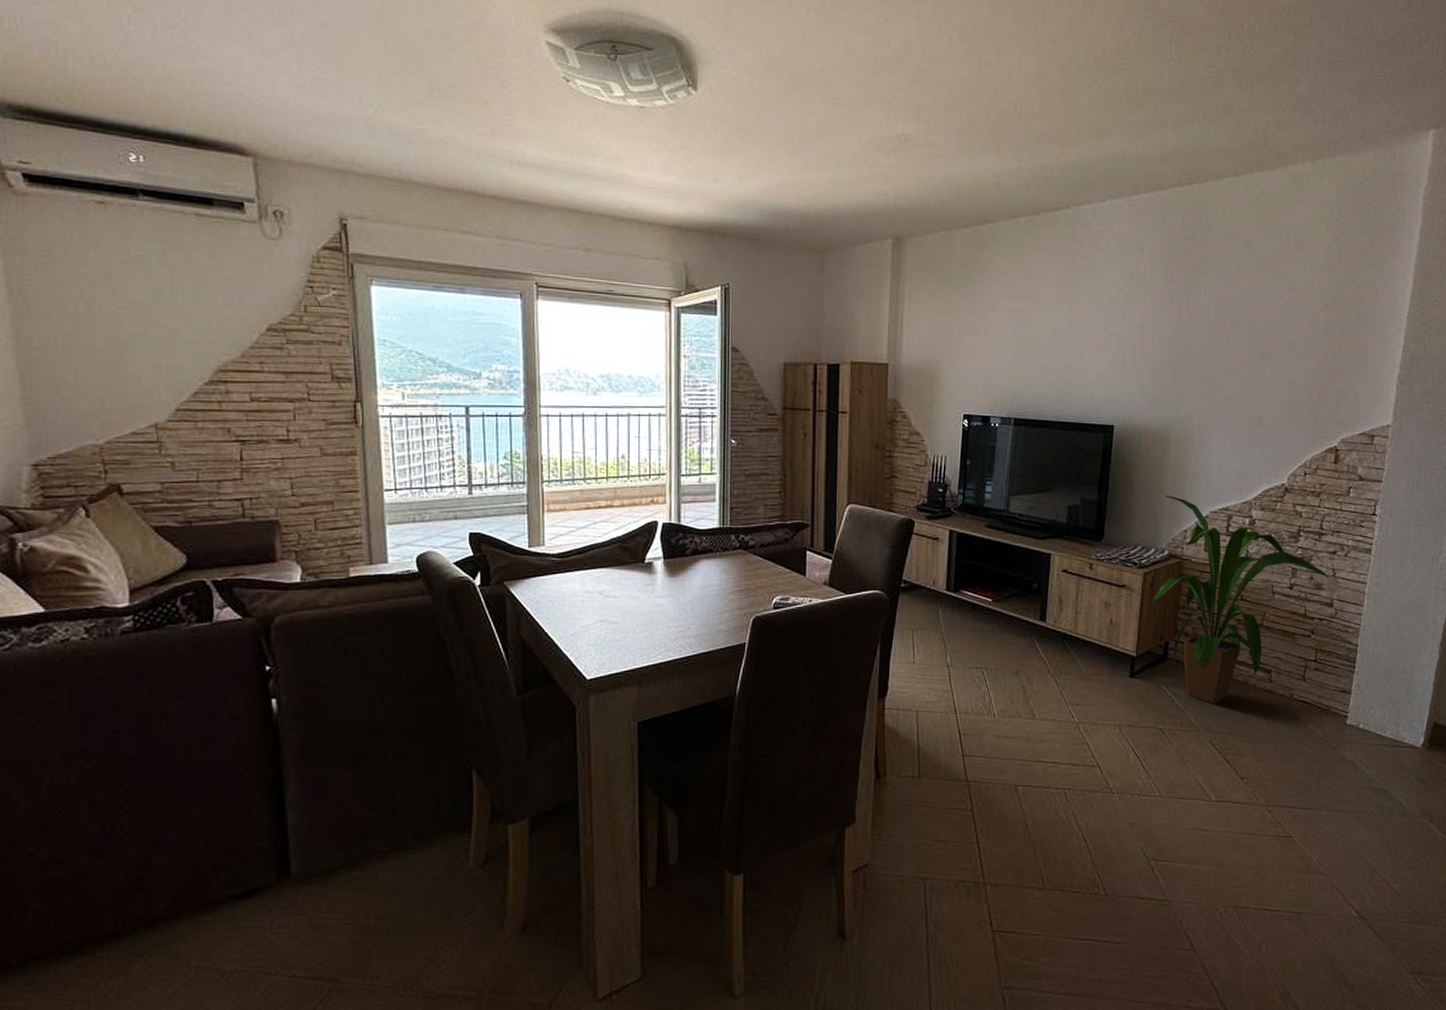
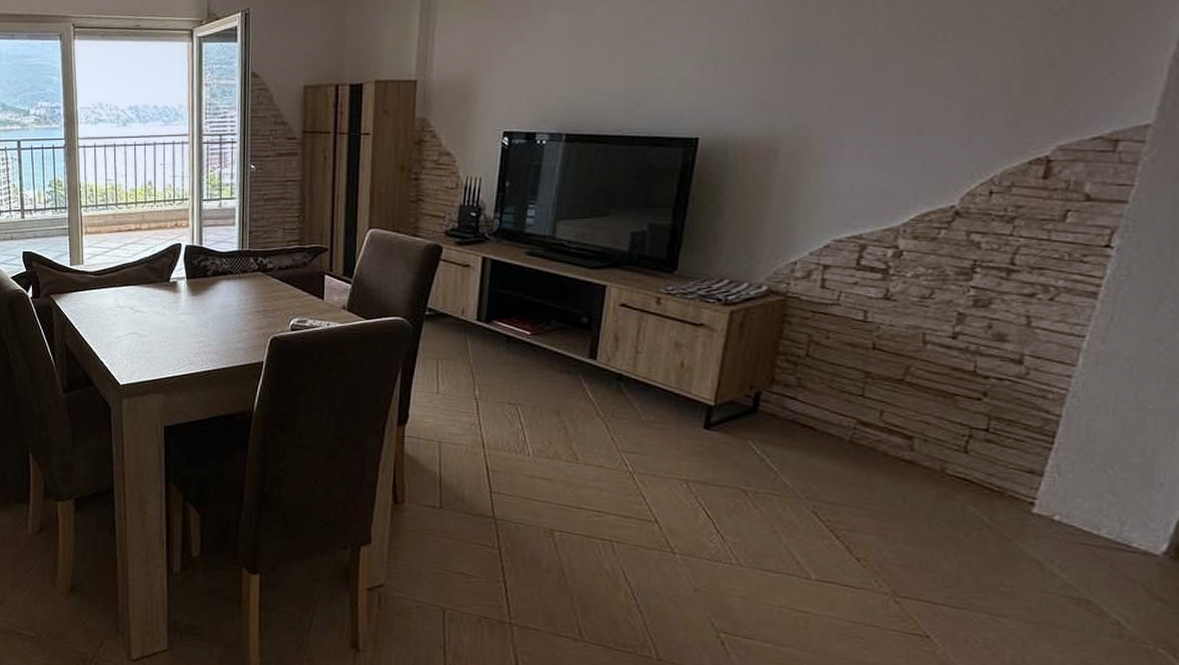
house plant: present [1149,496,1330,705] -> none [735,221,1021,470]

